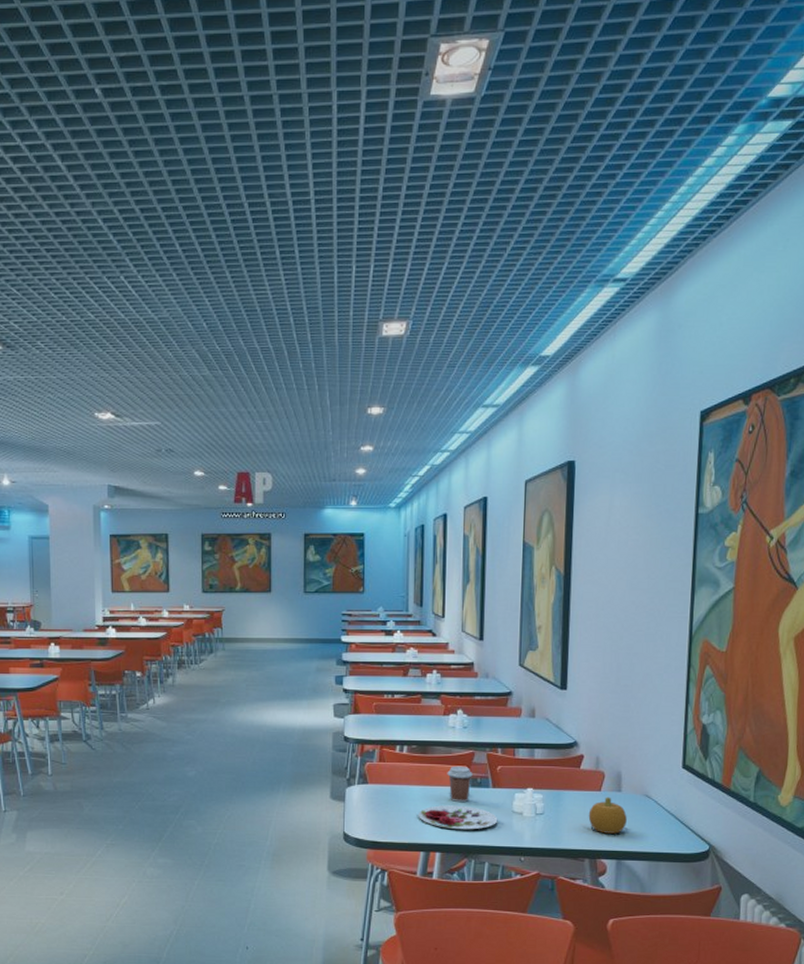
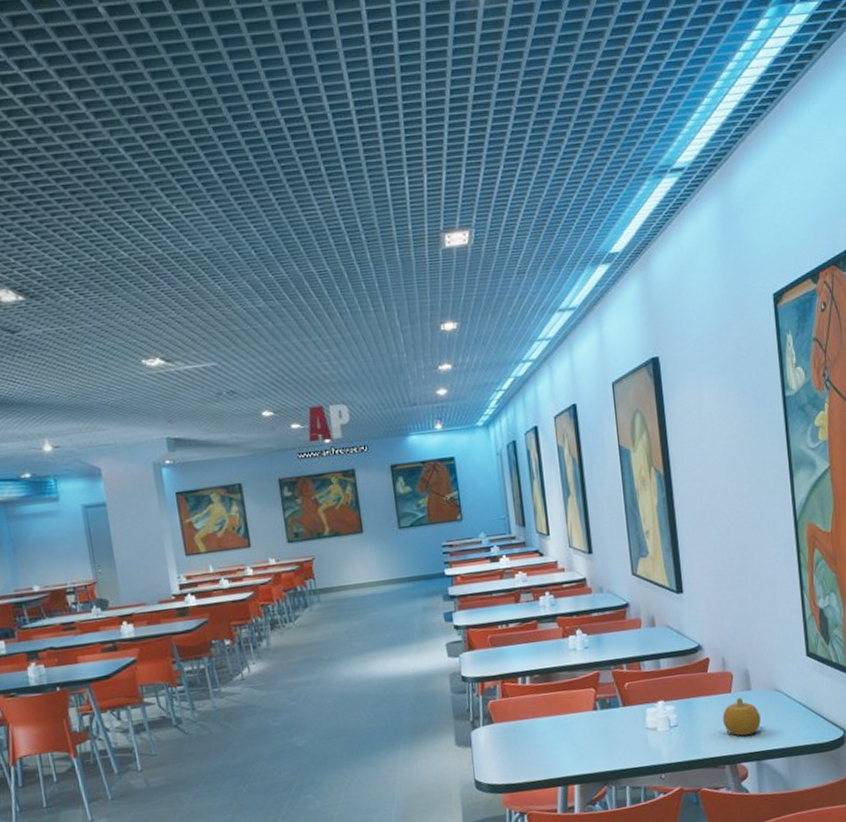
plate: present [419,805,498,830] -> none [551,730,633,758]
coffee cup: present [447,766,473,803] -> none [574,688,601,728]

